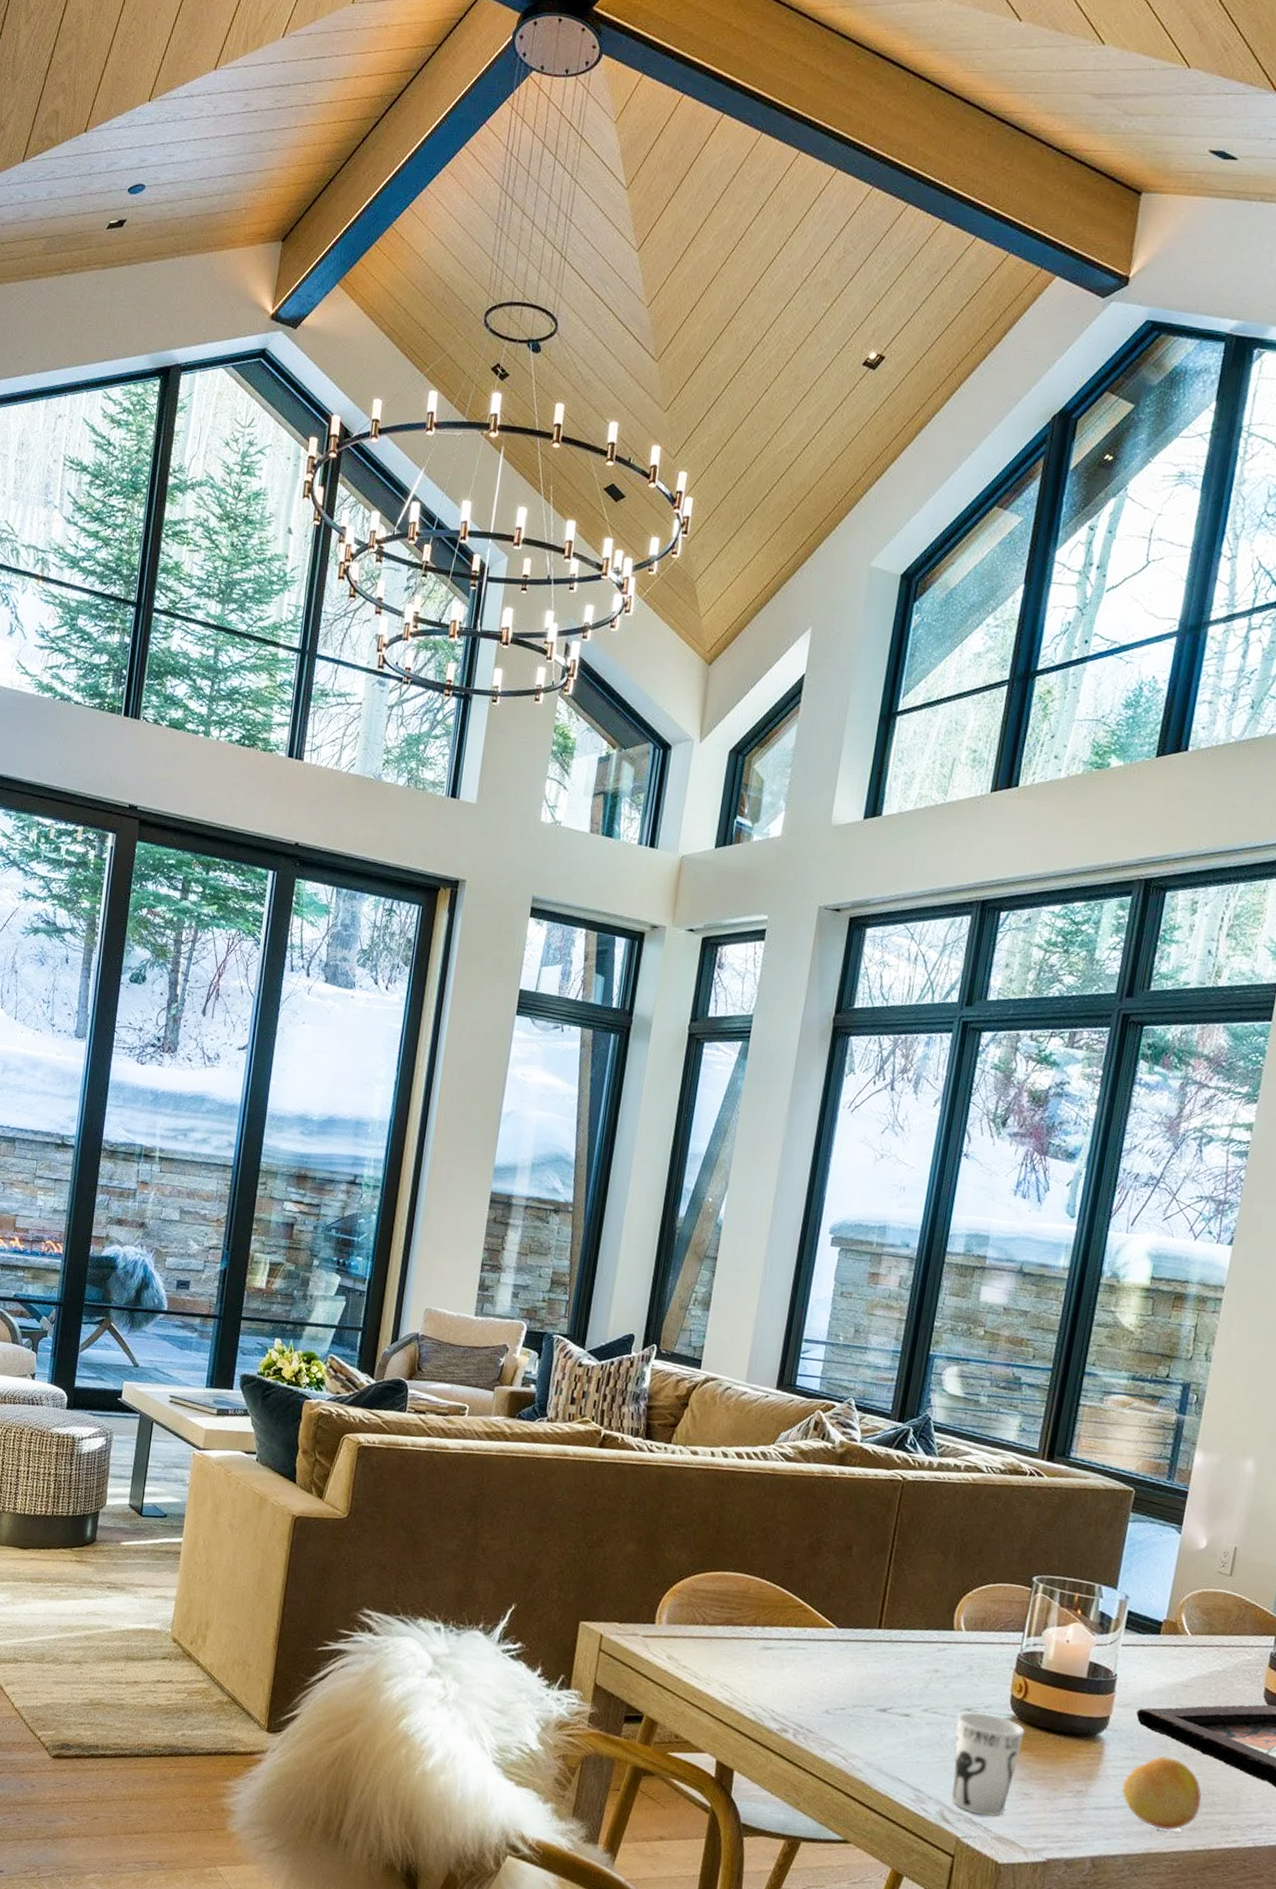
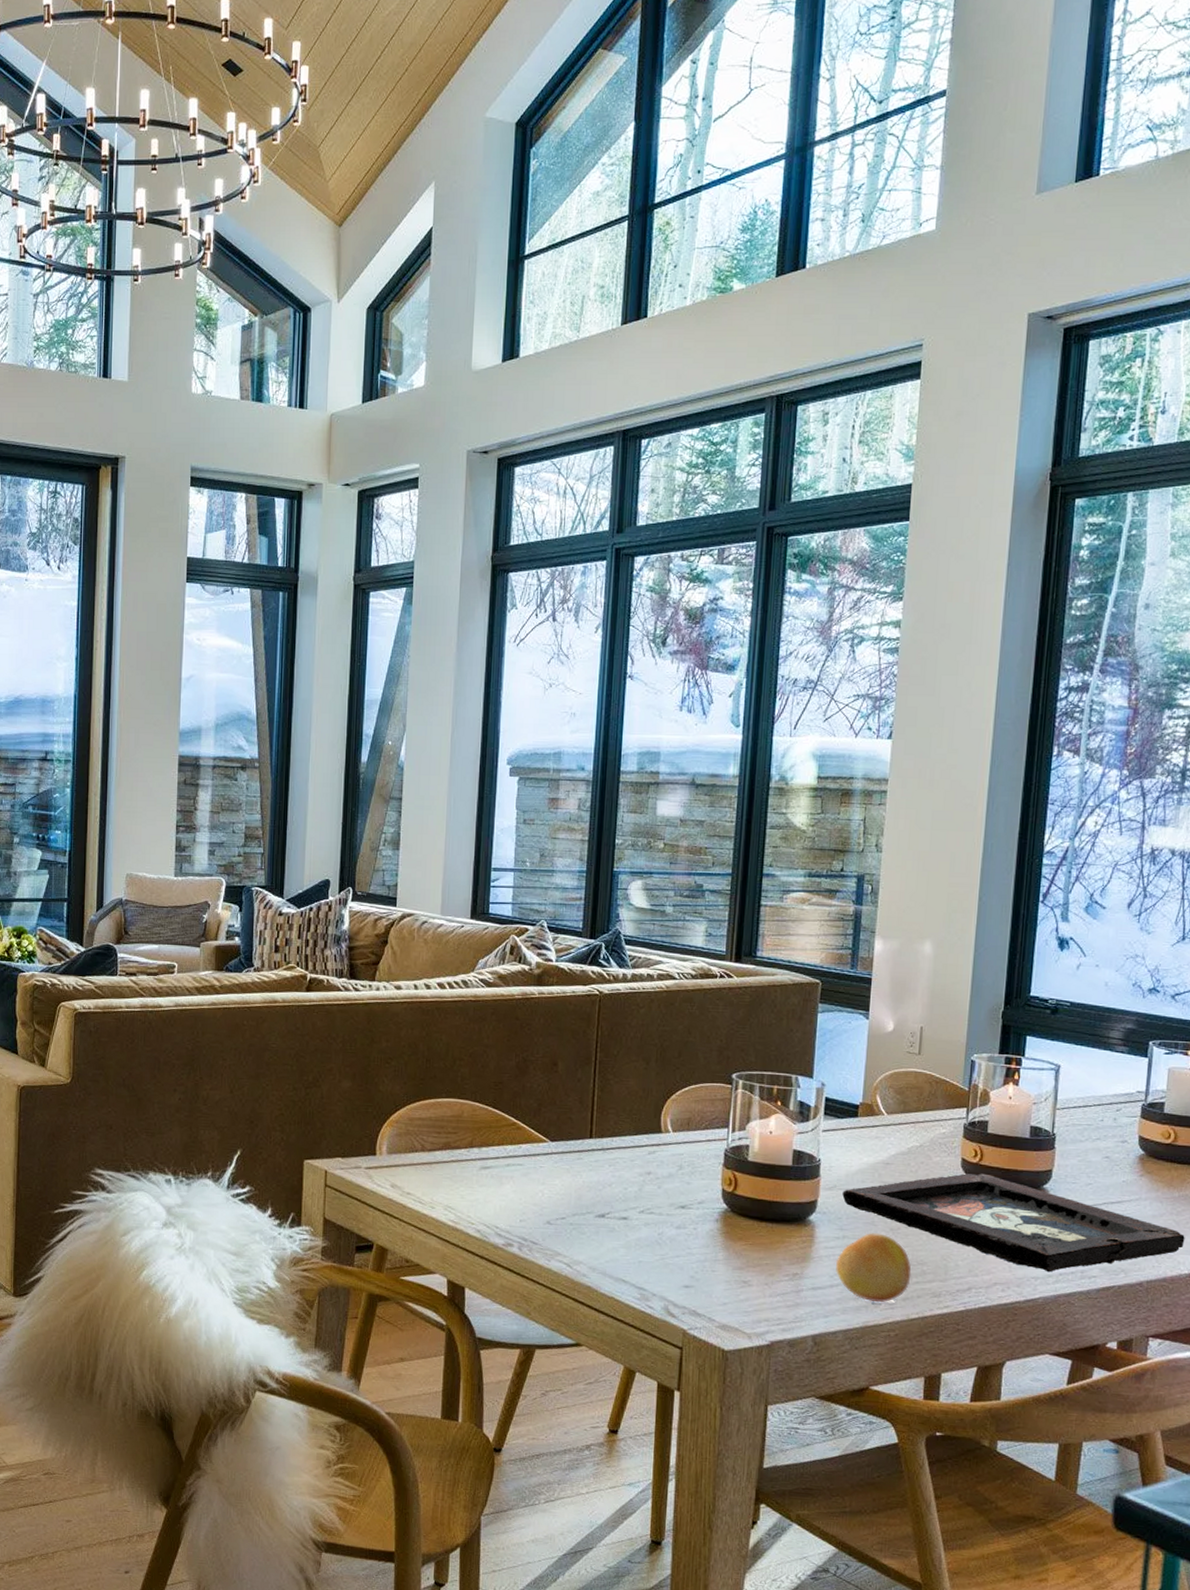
cup: present [951,1712,1025,1817] -> none [672,1209,738,1307]

